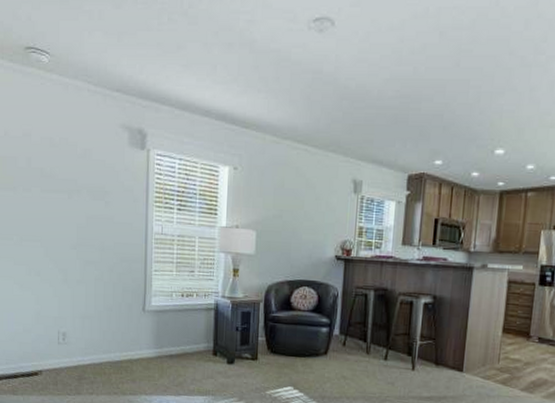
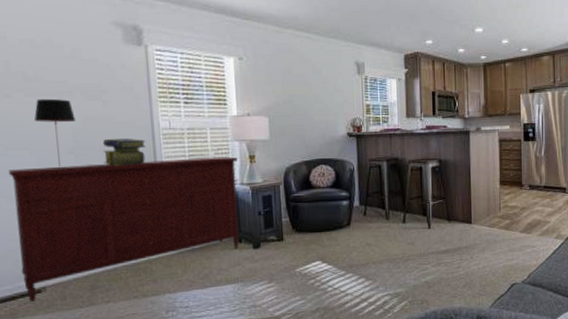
sideboard: none [21,258,222,383] -> present [8,157,240,303]
table lamp: none [47,195,80,263] -> present [34,98,75,169]
stack of books: none [101,238,138,266] -> present [103,137,146,166]

